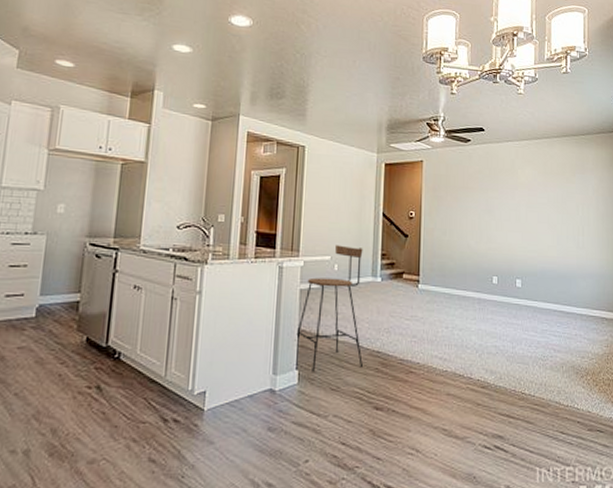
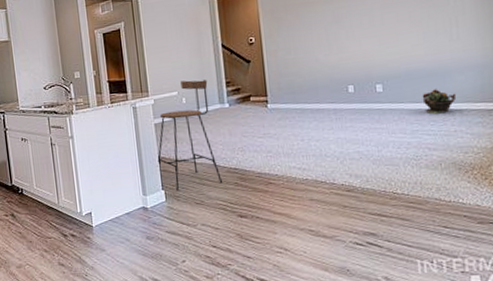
potted plant: none [552,291,579,315] -> present [422,89,457,113]

